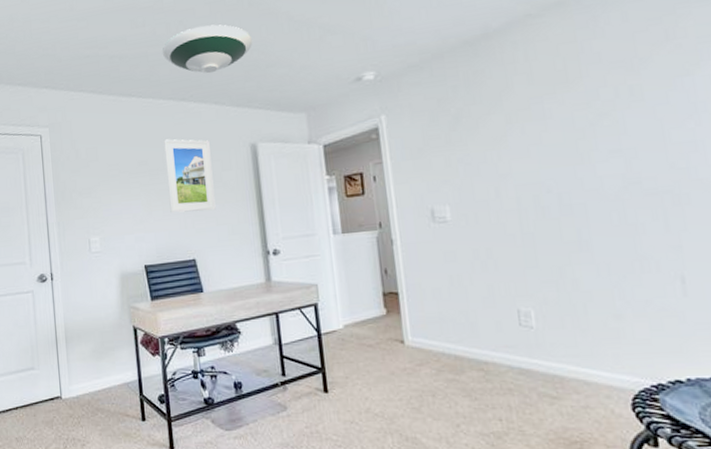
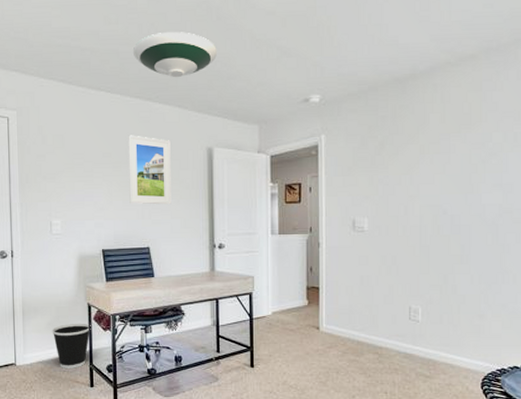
wastebasket: none [97,348,139,401] -> present [52,323,91,368]

